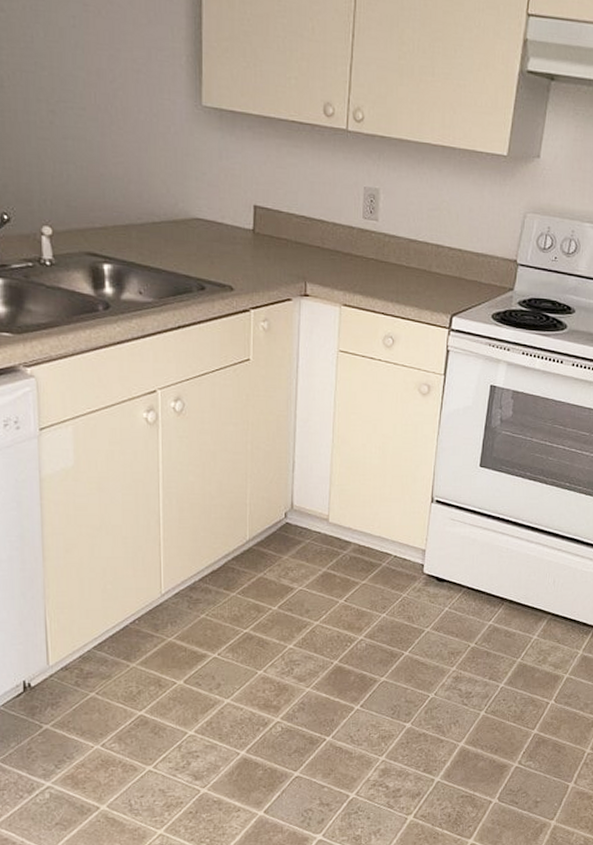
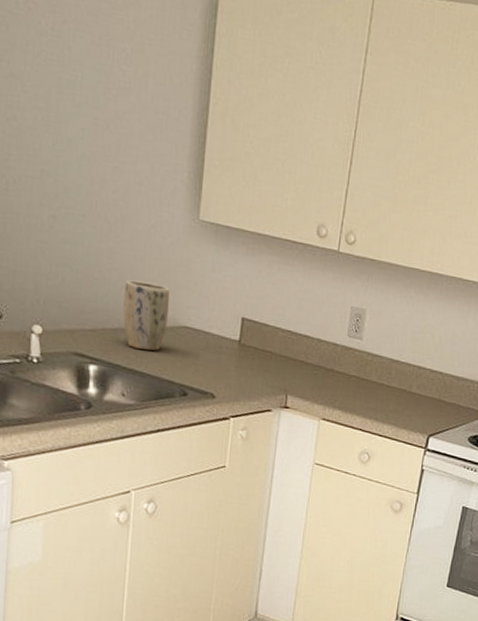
plant pot: none [132,173,179,245] -> present [123,280,170,351]

